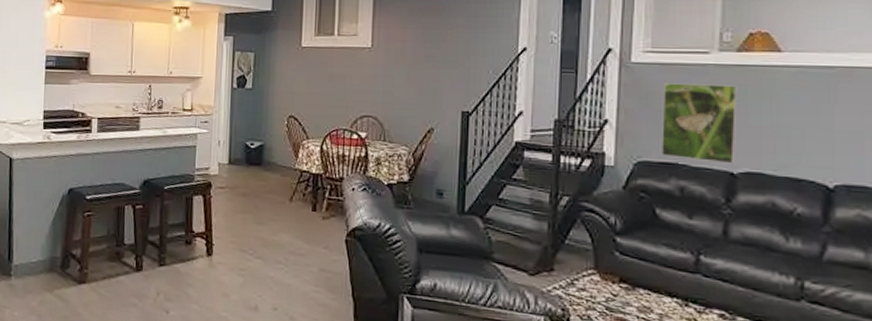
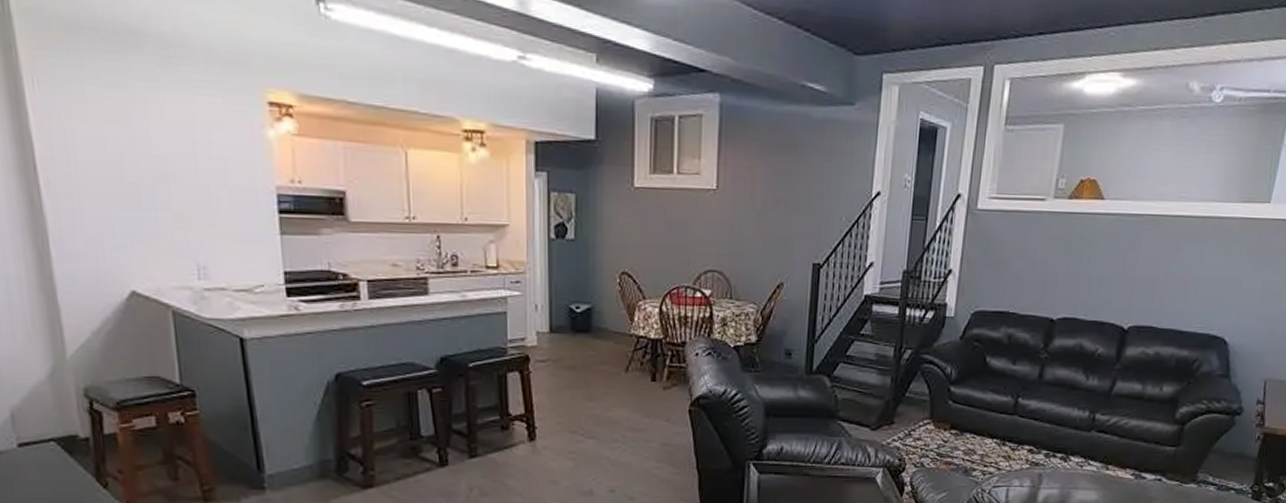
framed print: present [660,83,737,164] -> none [995,230,1065,311]

